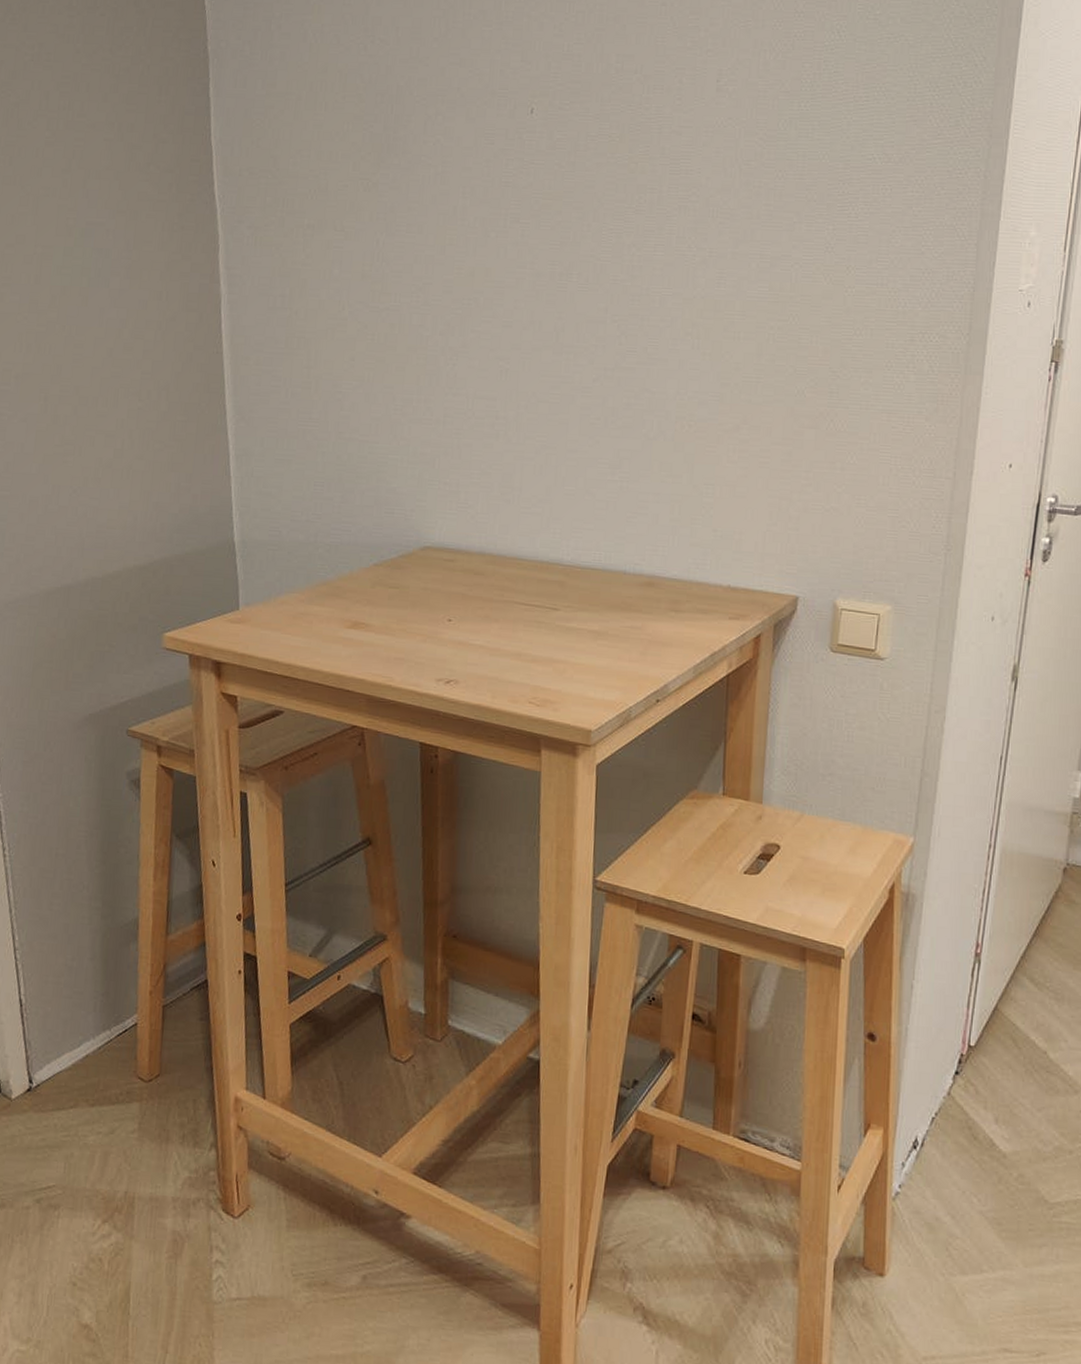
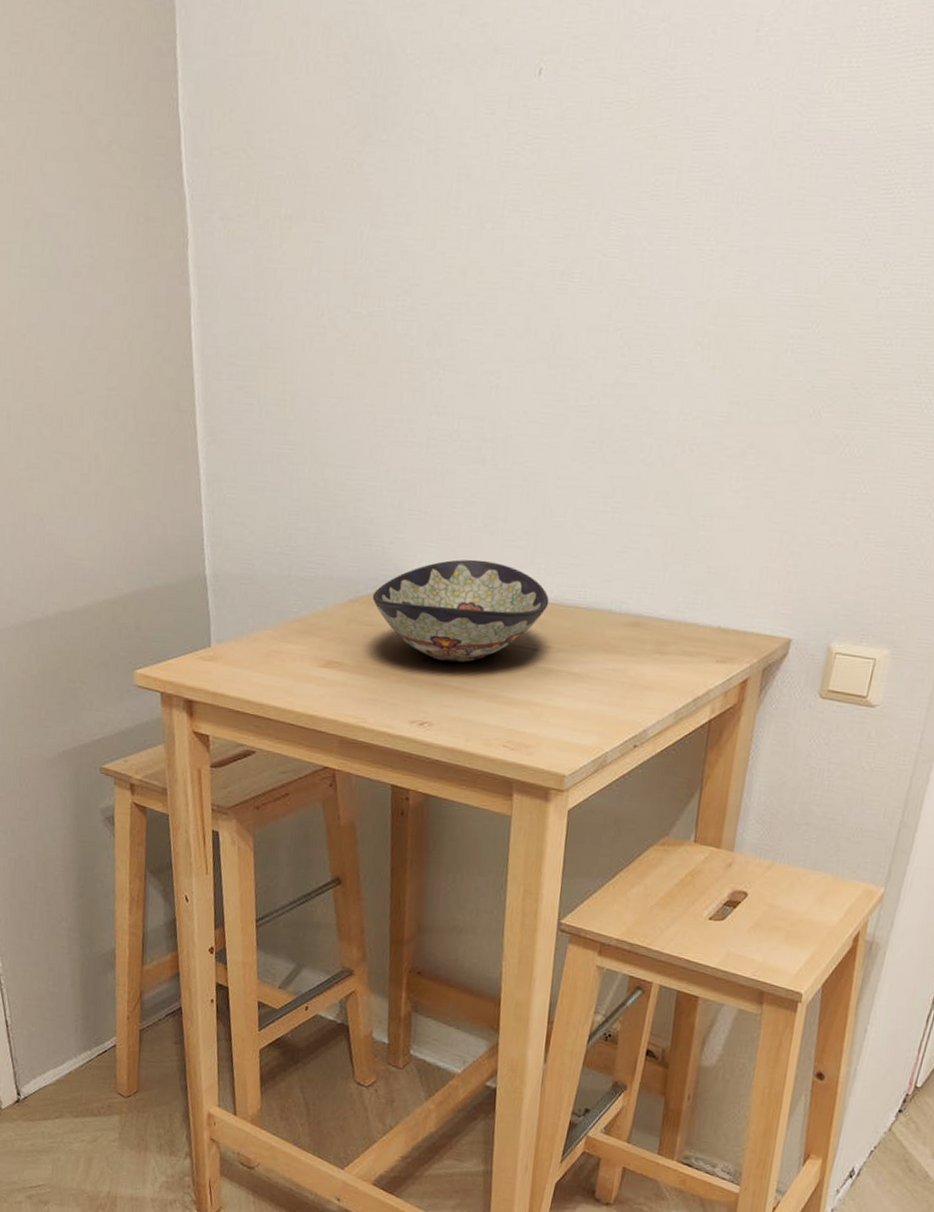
decorative bowl: none [396,525,566,622] -> present [372,559,549,663]

